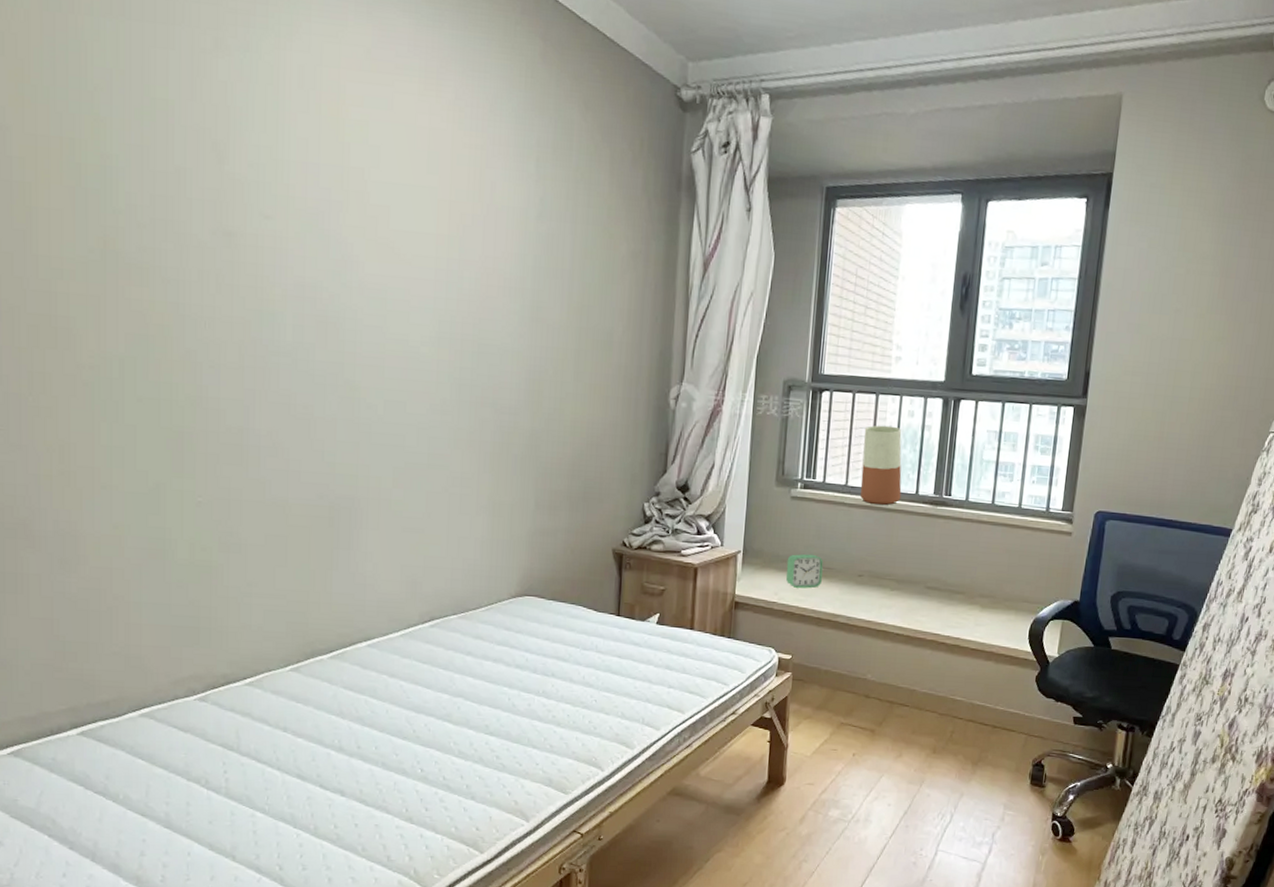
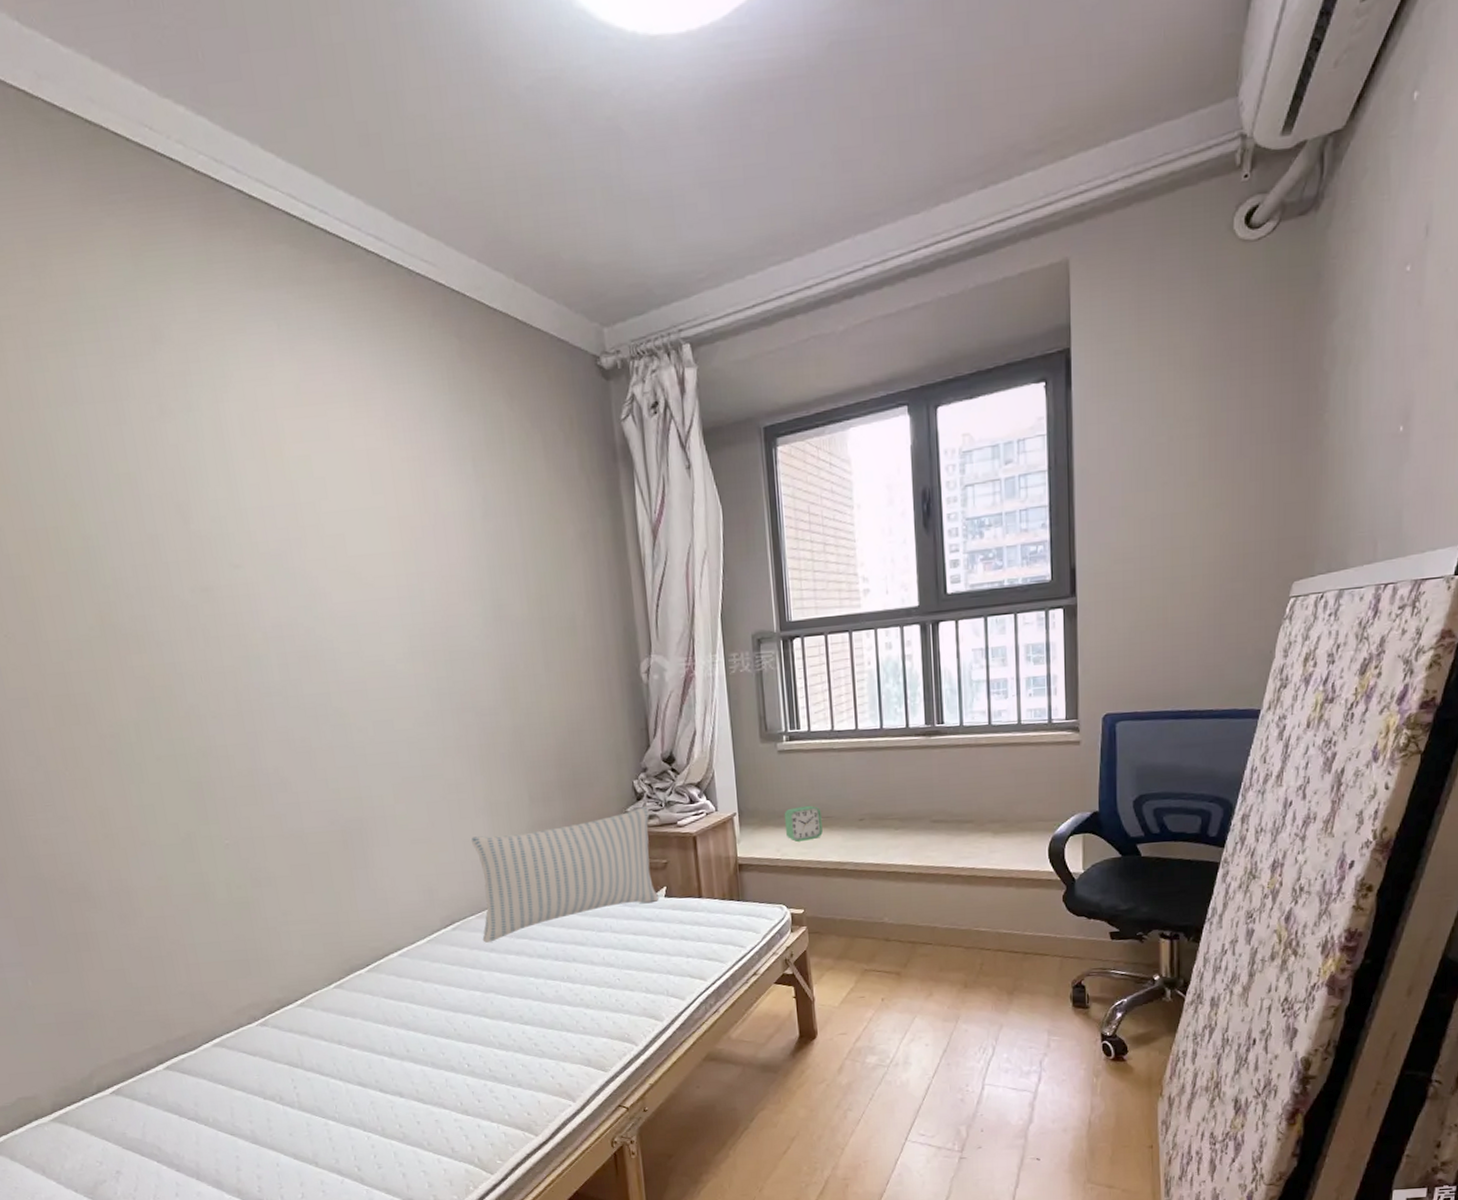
pillow: none [460,529,656,645] -> present [472,805,660,943]
vase: present [860,425,902,505] -> none [842,661,891,745]

